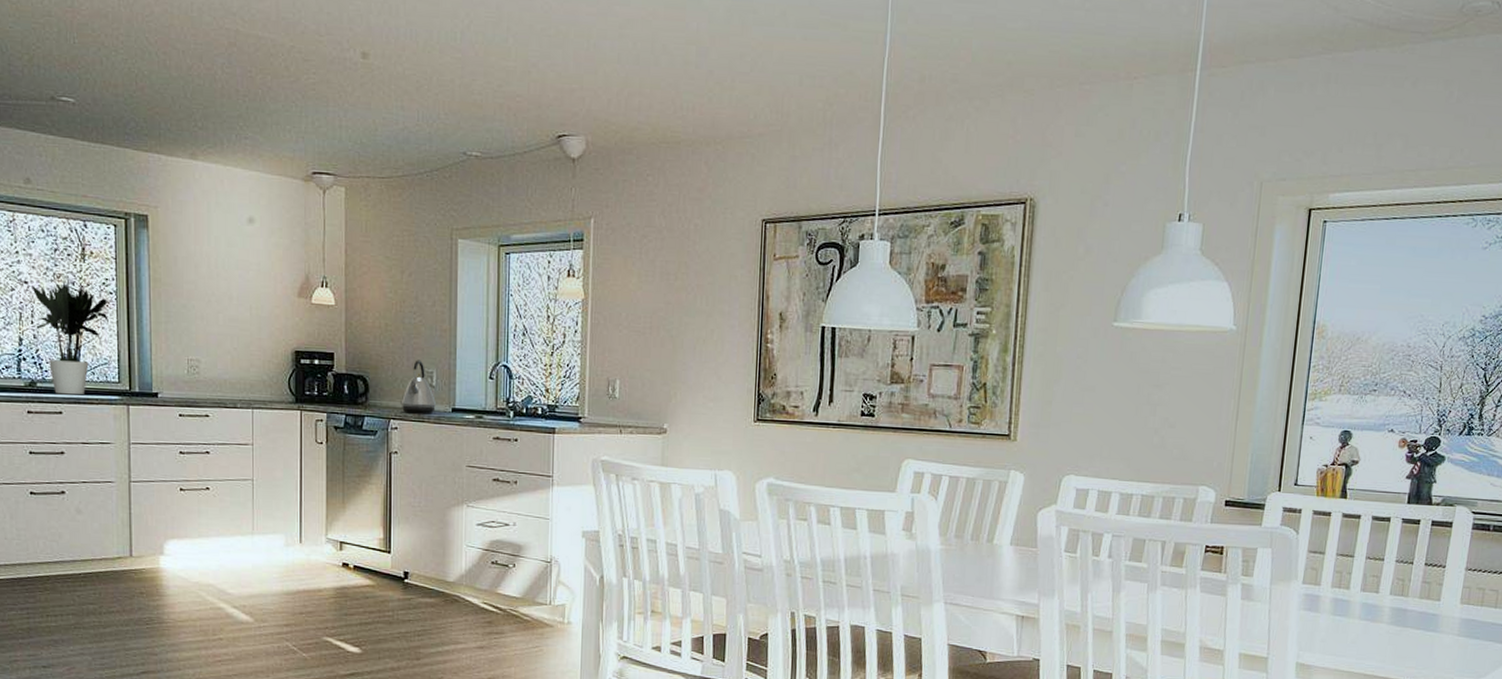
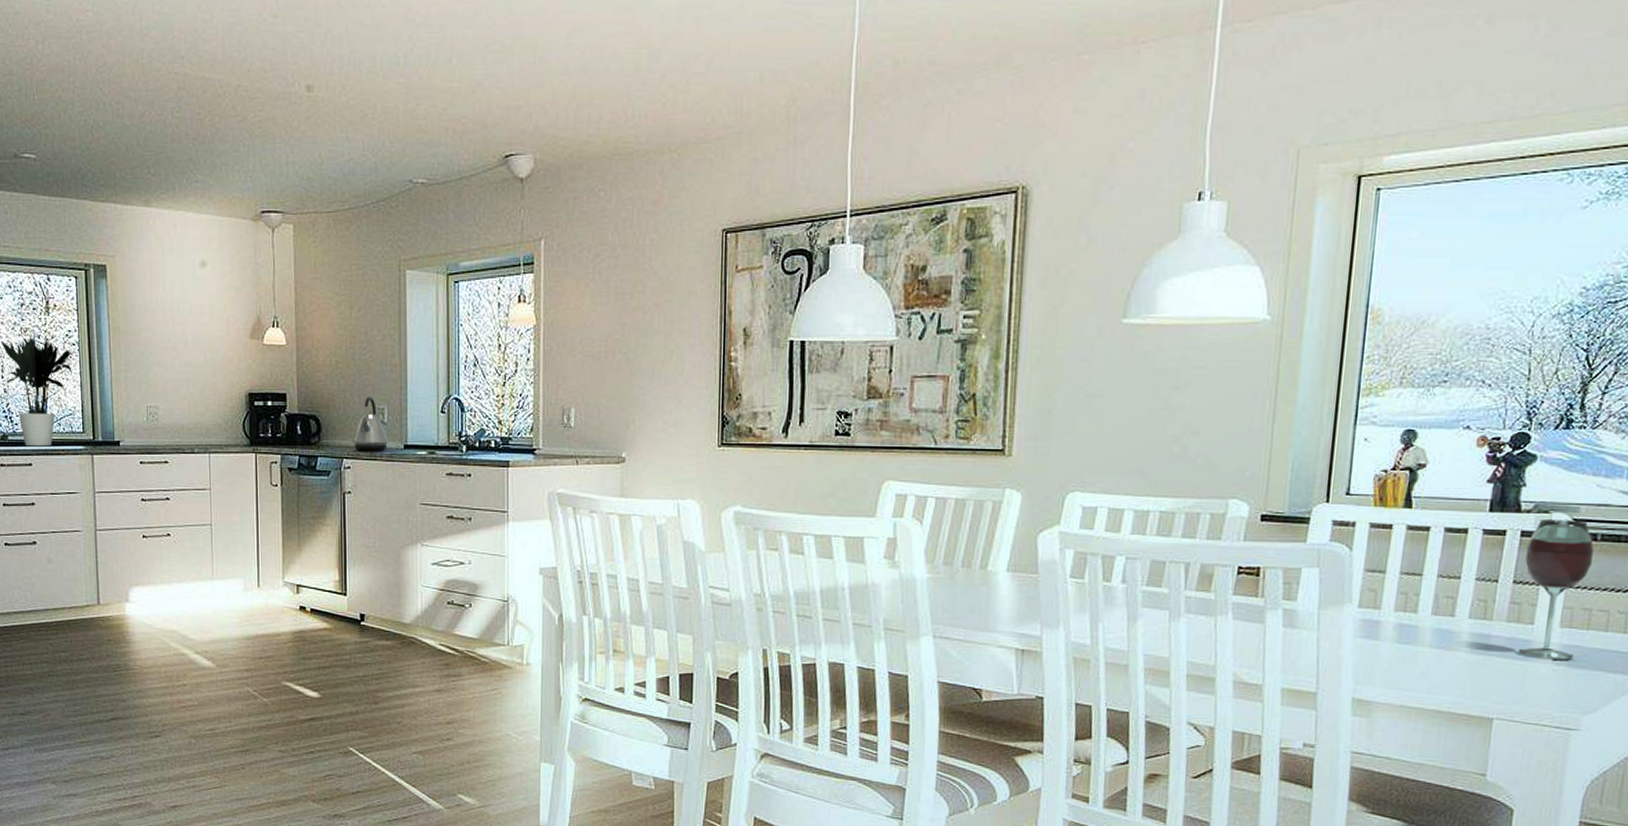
wineglass: none [1428,512,1488,632] -> present [1519,520,1595,660]

